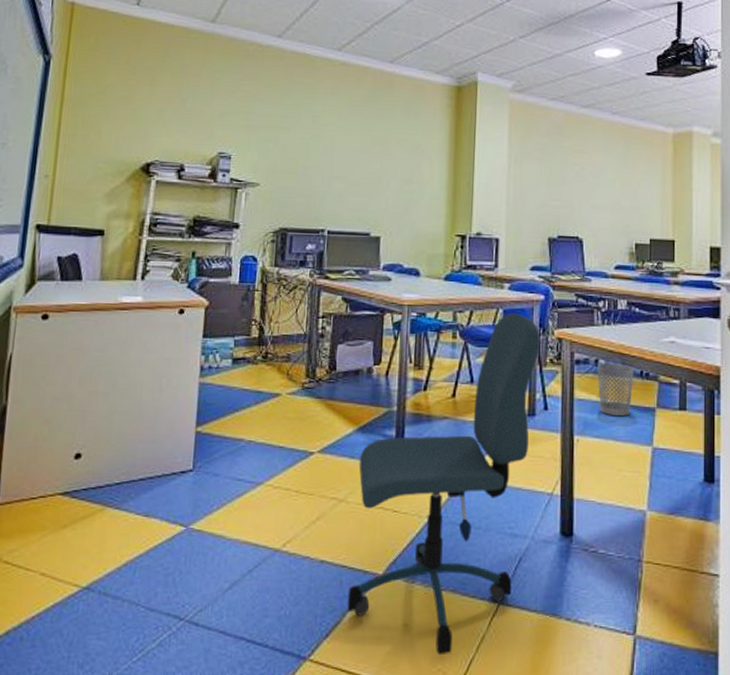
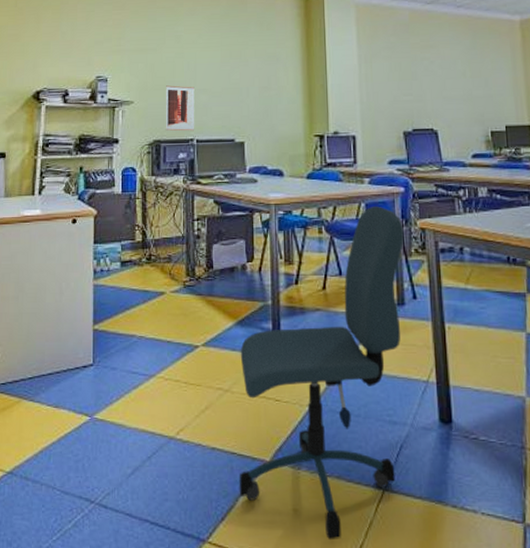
wall art: none [293,169,330,221] -> present [165,85,195,131]
wastebasket: present [597,363,634,417] -> none [462,251,501,303]

